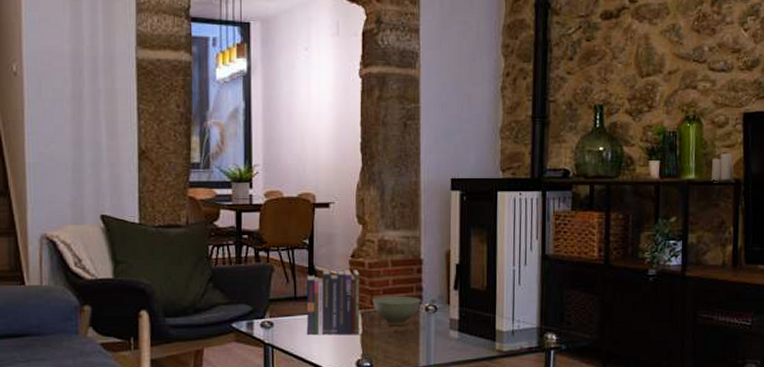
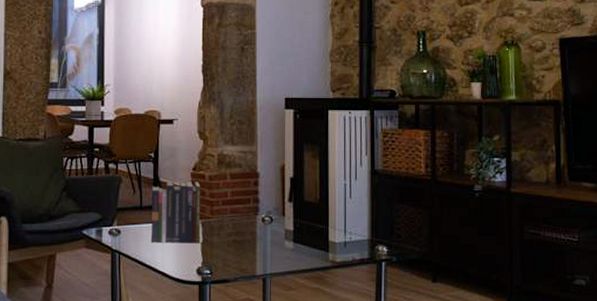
bowl: present [373,296,421,325] -> none [212,207,258,235]
candle: present [711,151,735,183] -> none [532,74,555,104]

